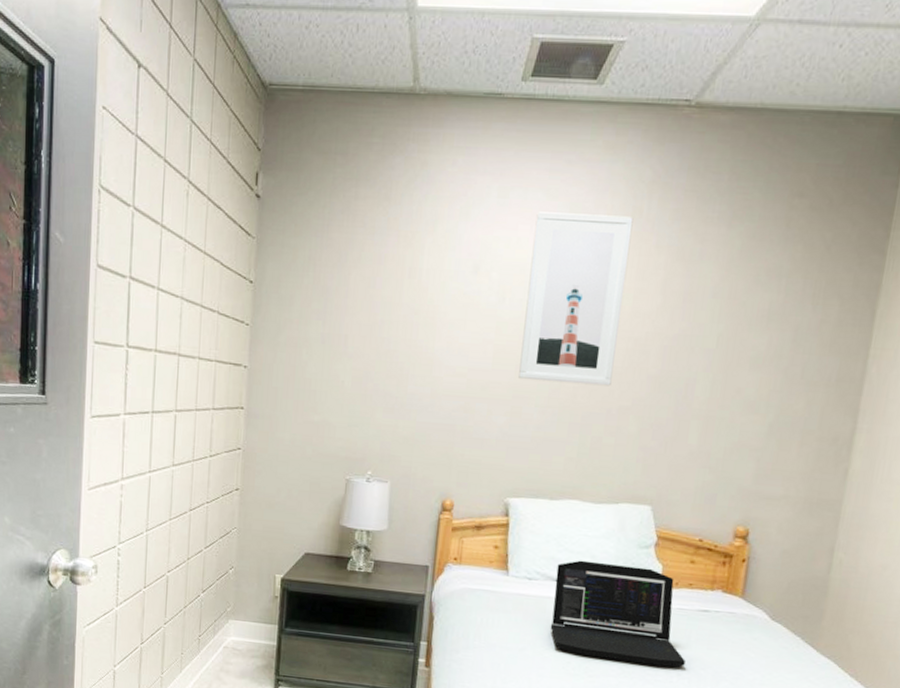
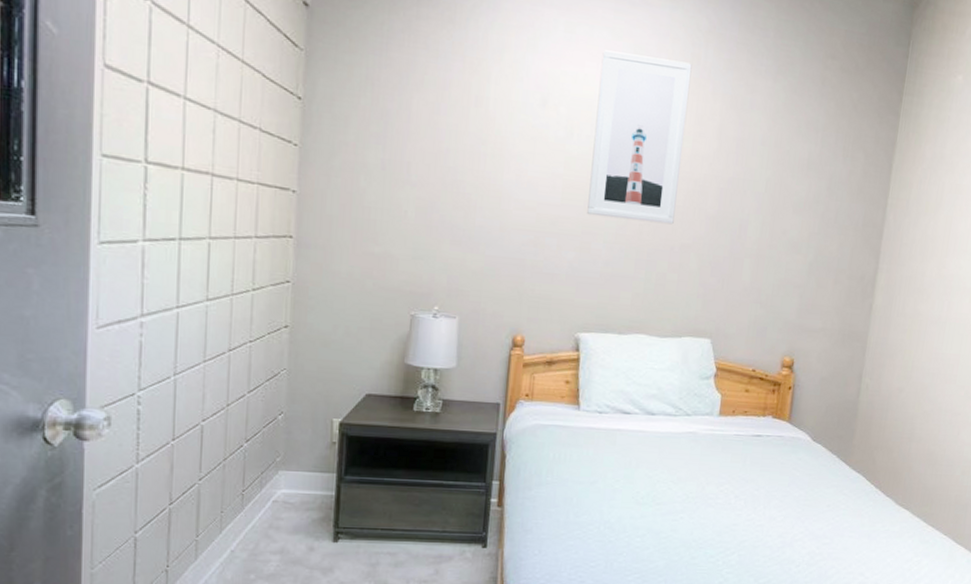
laptop: present [550,560,685,668] -> none [620,392,742,490]

